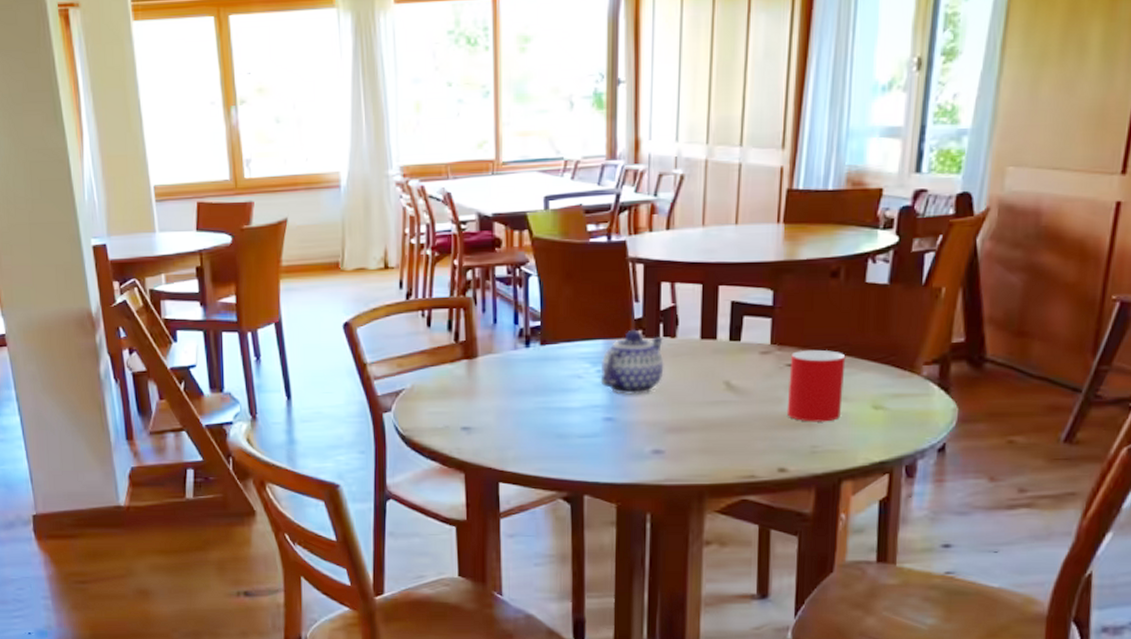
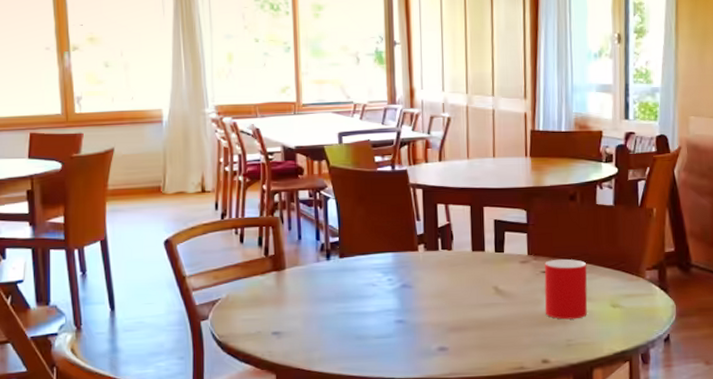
teapot: present [600,329,664,396] -> none [391,243,444,301]

